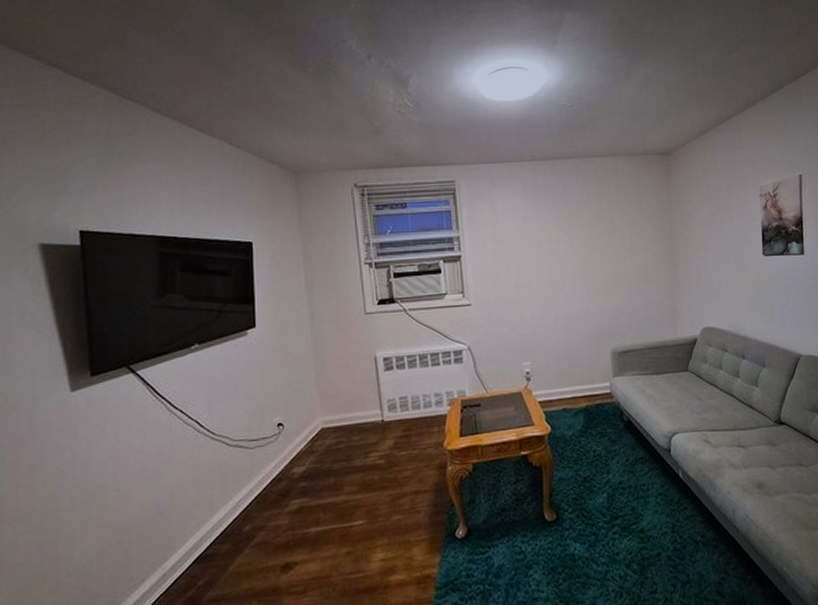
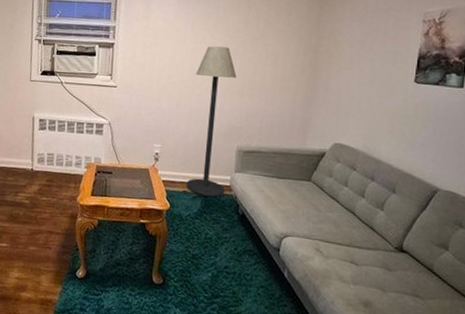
floor lamp: none [556,244,607,410] -> present [187,46,237,197]

